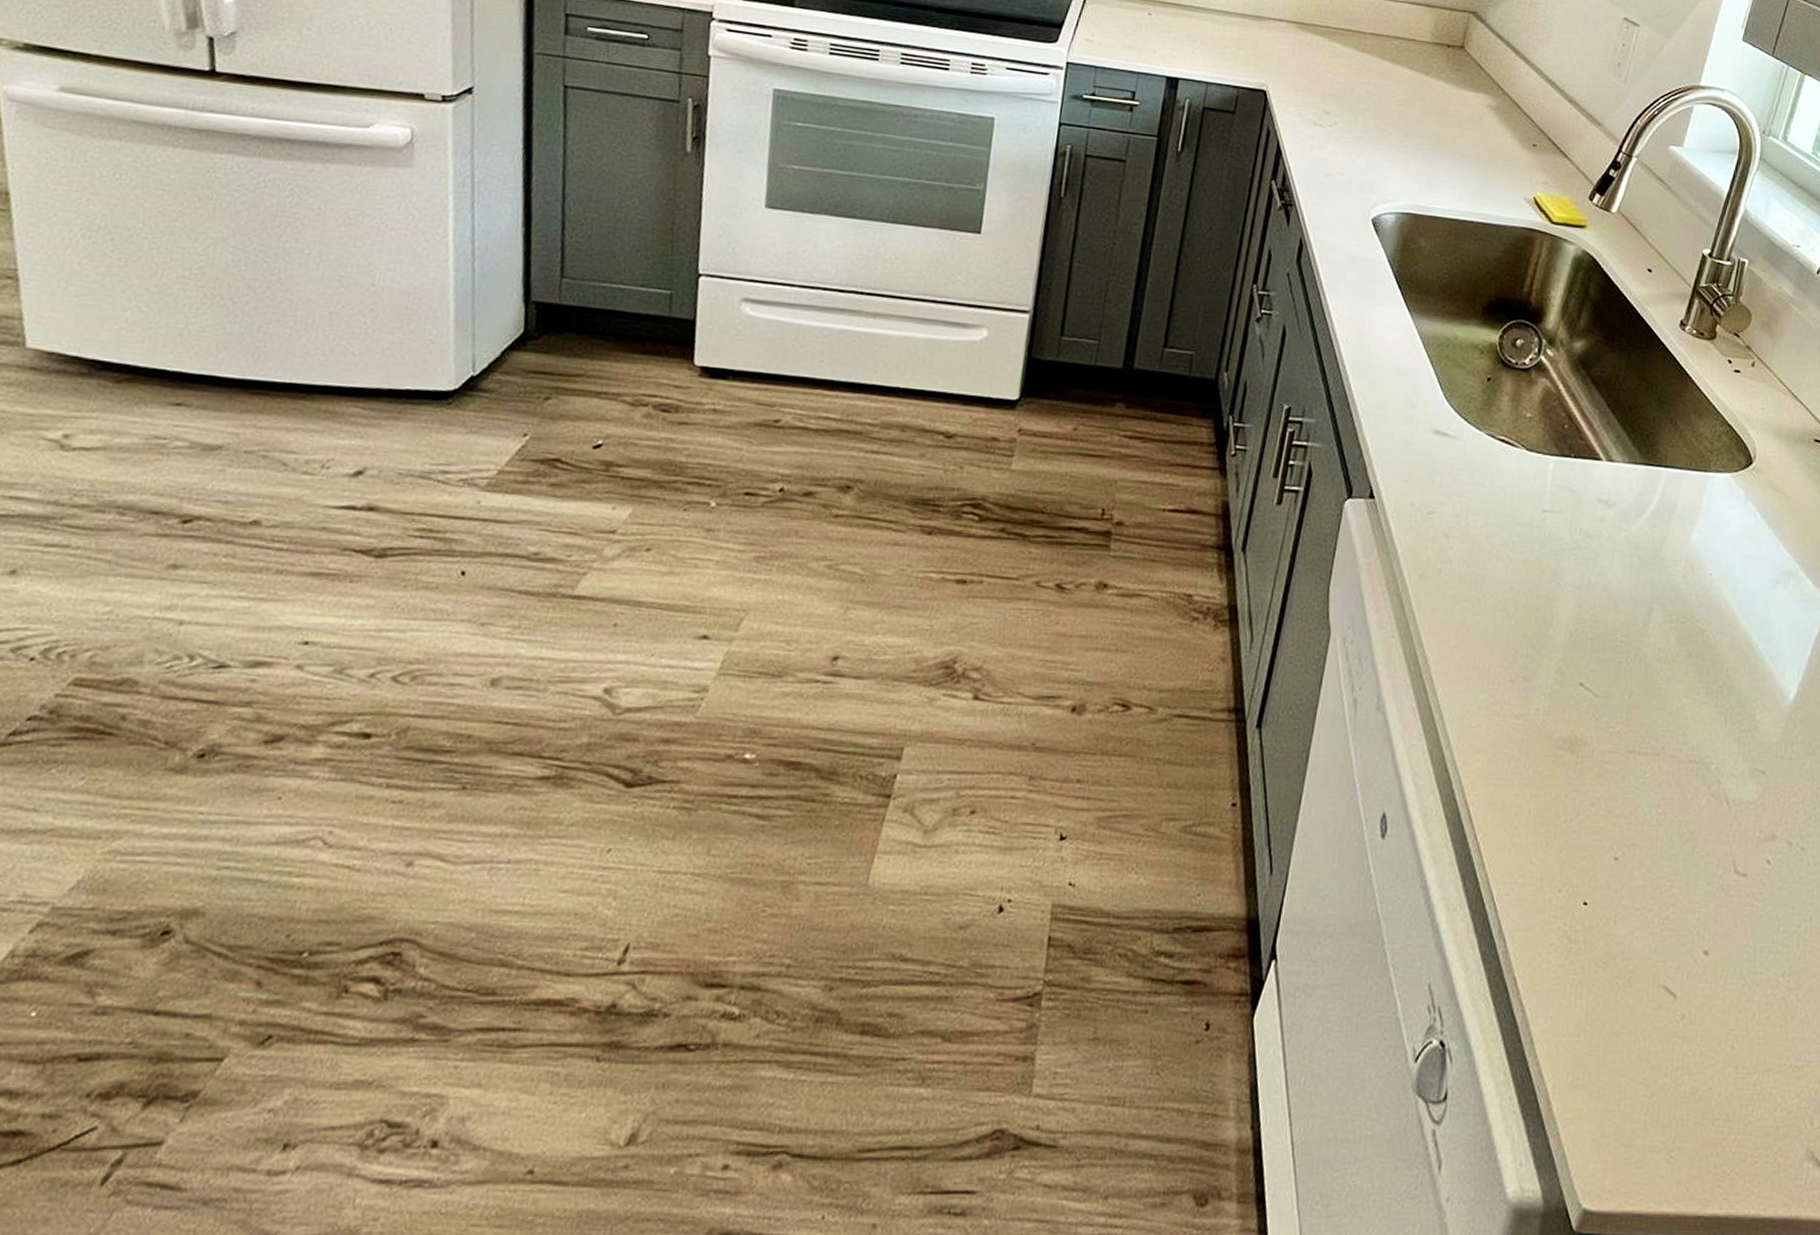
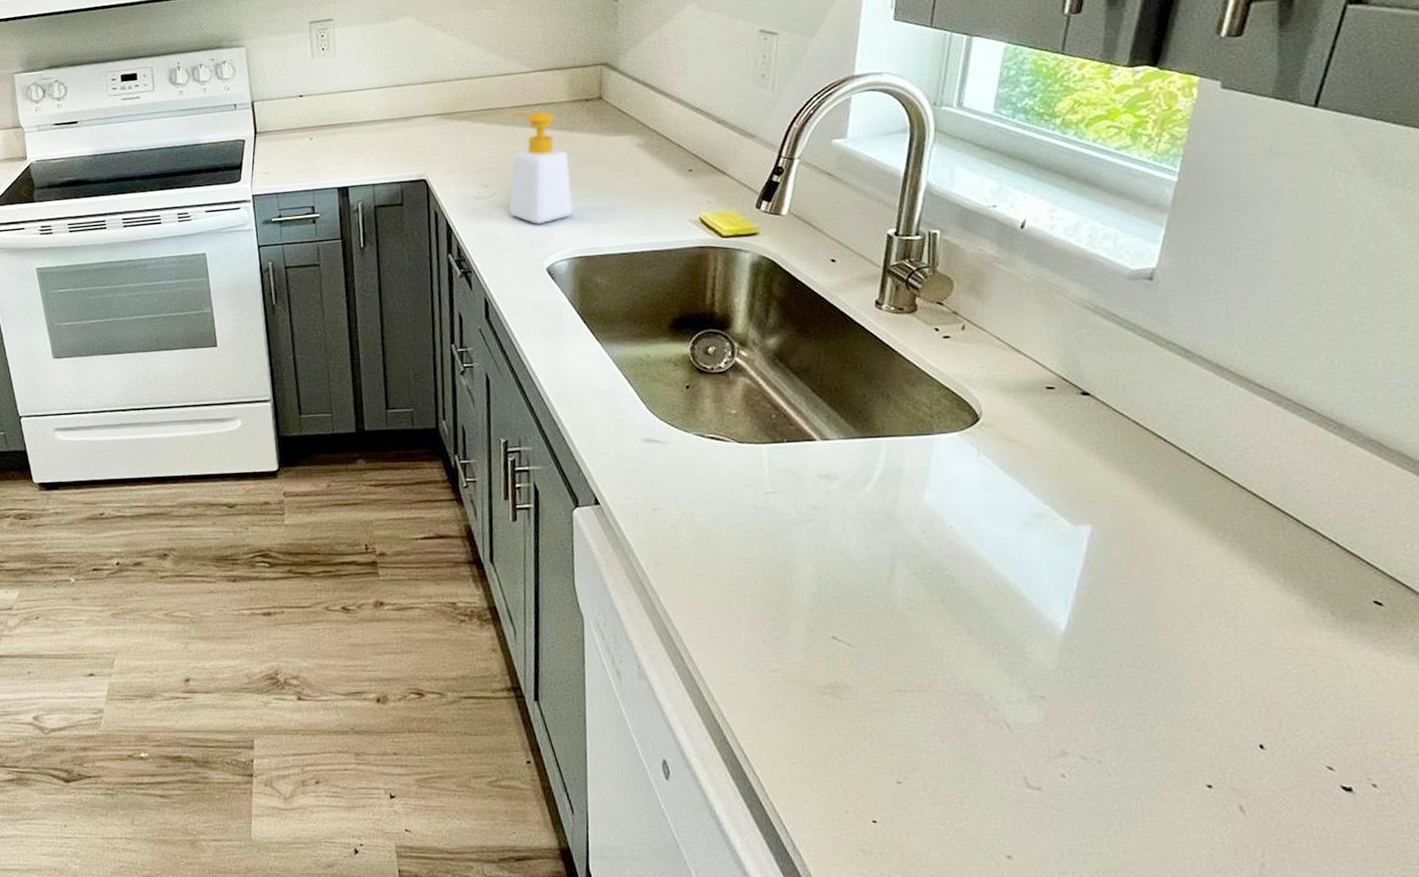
soap bottle: none [1346,40,1418,168] -> present [509,111,573,224]

